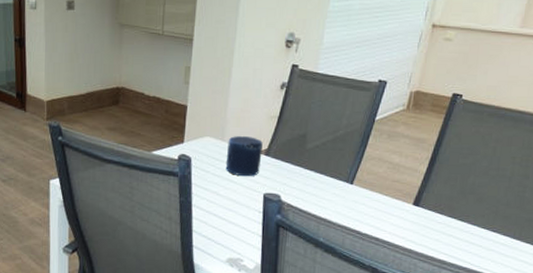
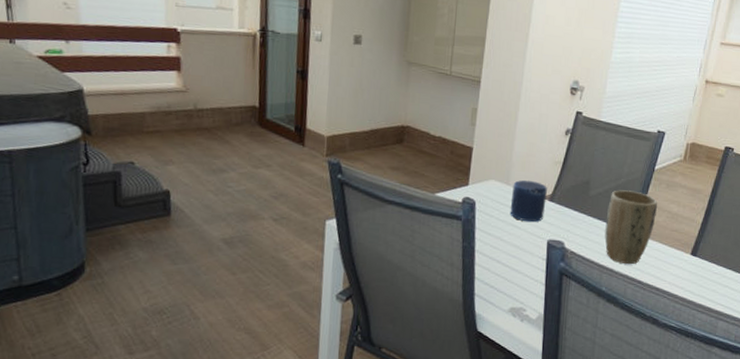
plant pot: none [322,142,379,216] -> present [604,190,658,265]

